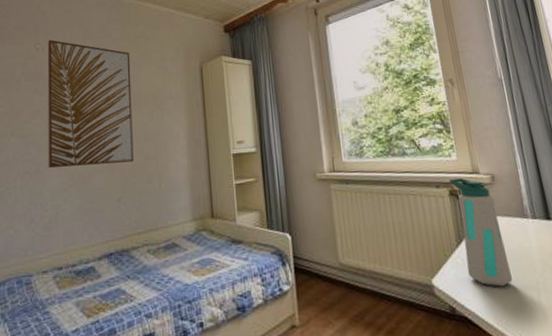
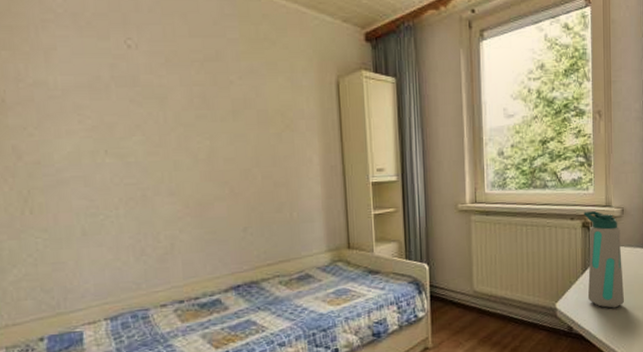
wall art: present [47,40,134,168] -> none [142,35,260,193]

